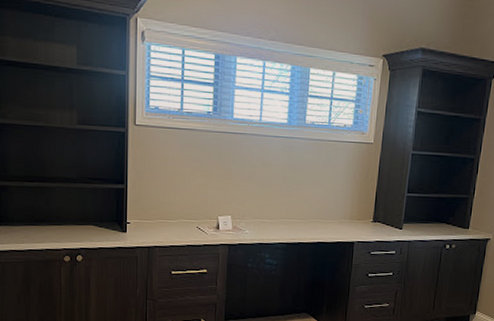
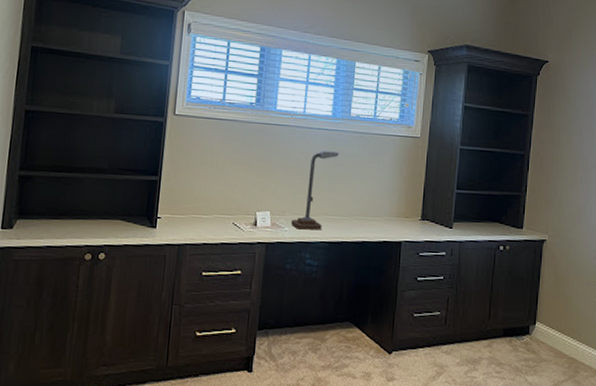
desk lamp: none [250,158,295,233] -> present [290,151,339,230]

